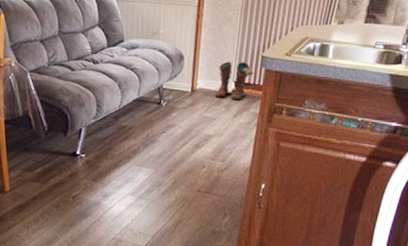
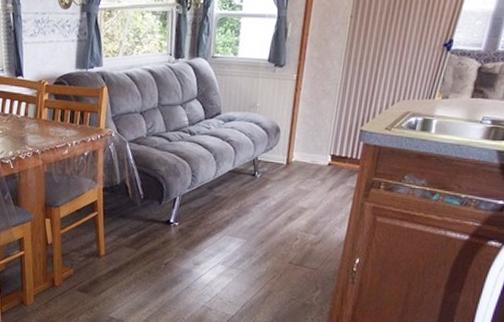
boots: present [214,61,254,101] -> none [310,135,352,174]

